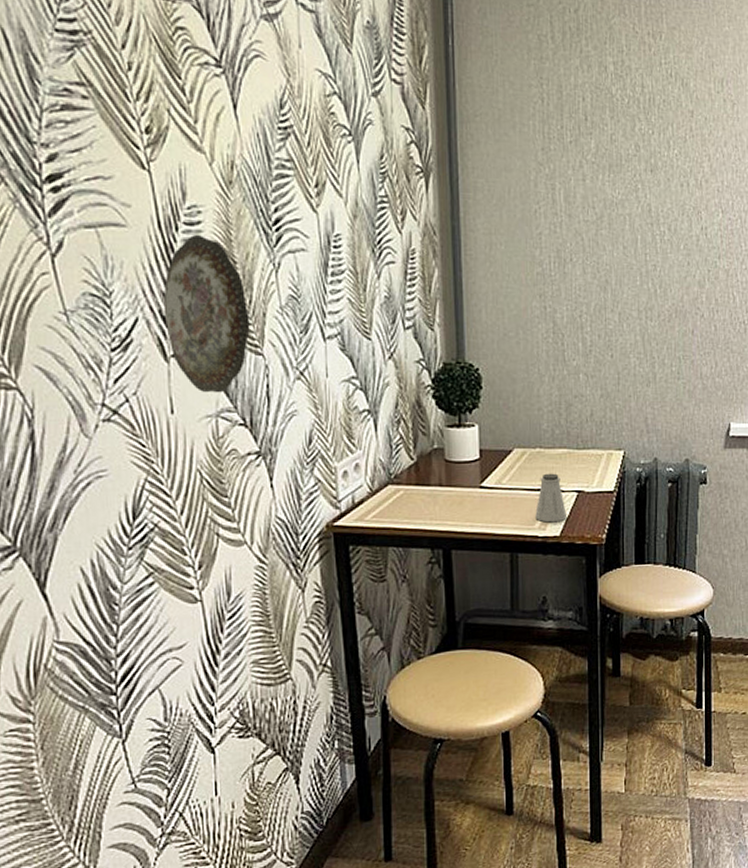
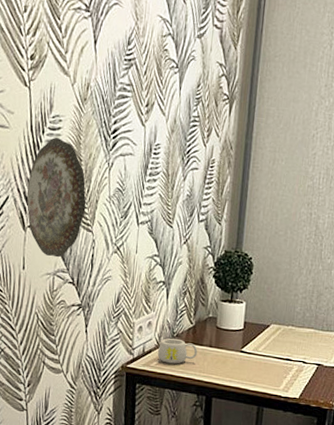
mug: none [373,480,425,514] -> present [158,338,198,364]
saltshaker: present [535,473,567,523] -> none [281,347,307,387]

